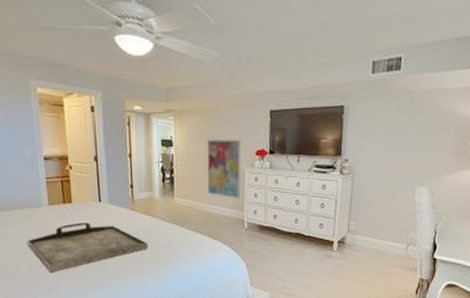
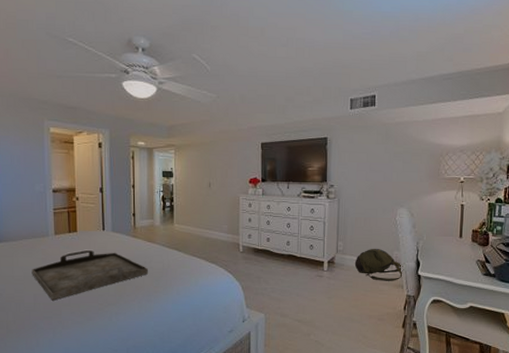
wall art: present [207,139,242,199] -> none [204,169,236,224]
backpack: none [366,228,419,264] -> present [354,248,404,281]

